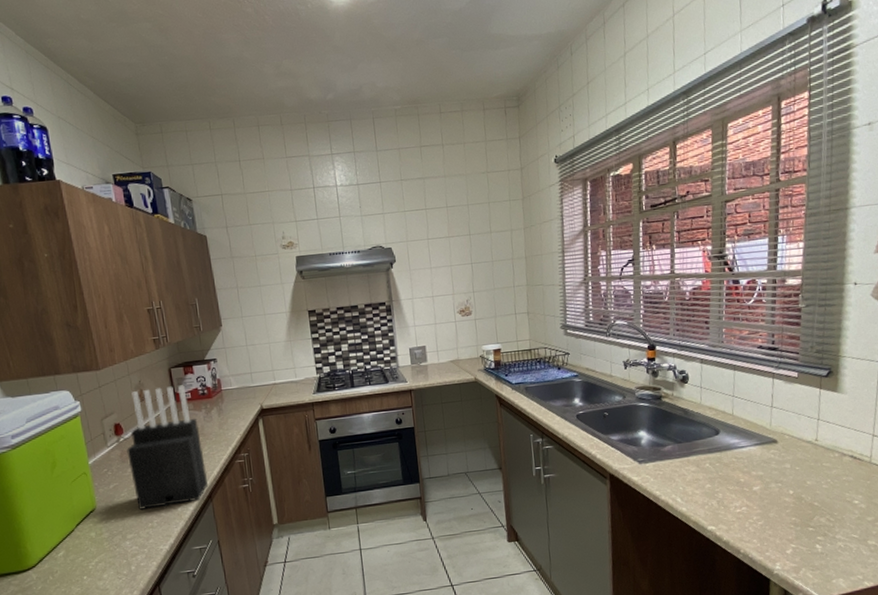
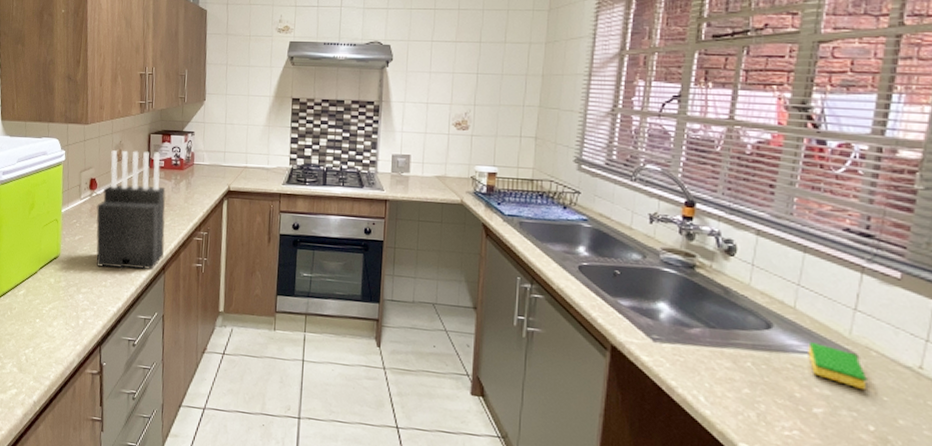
dish sponge: none [745,437,785,465] -> present [808,342,867,389]

